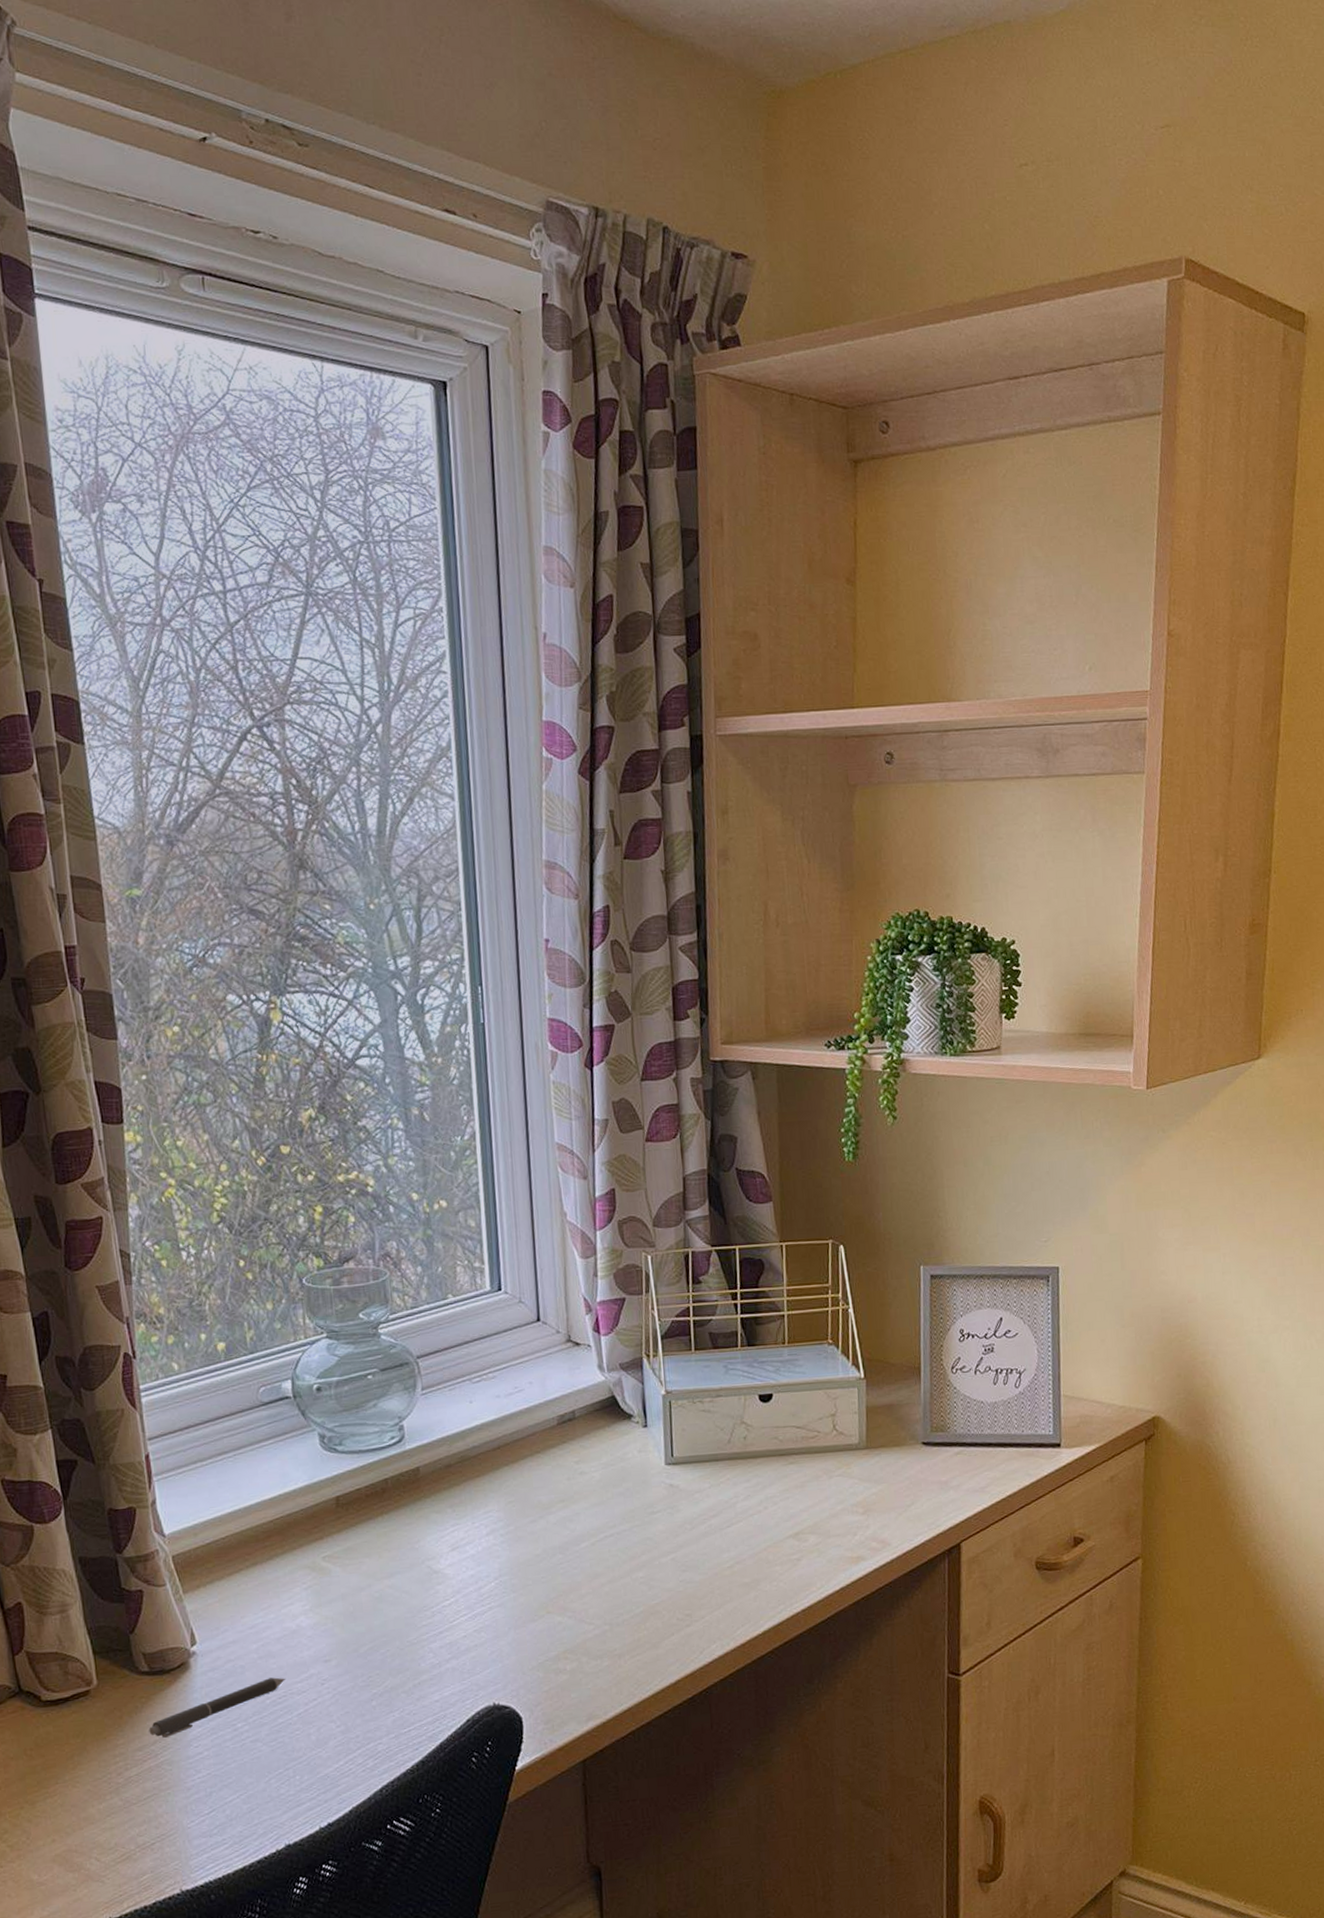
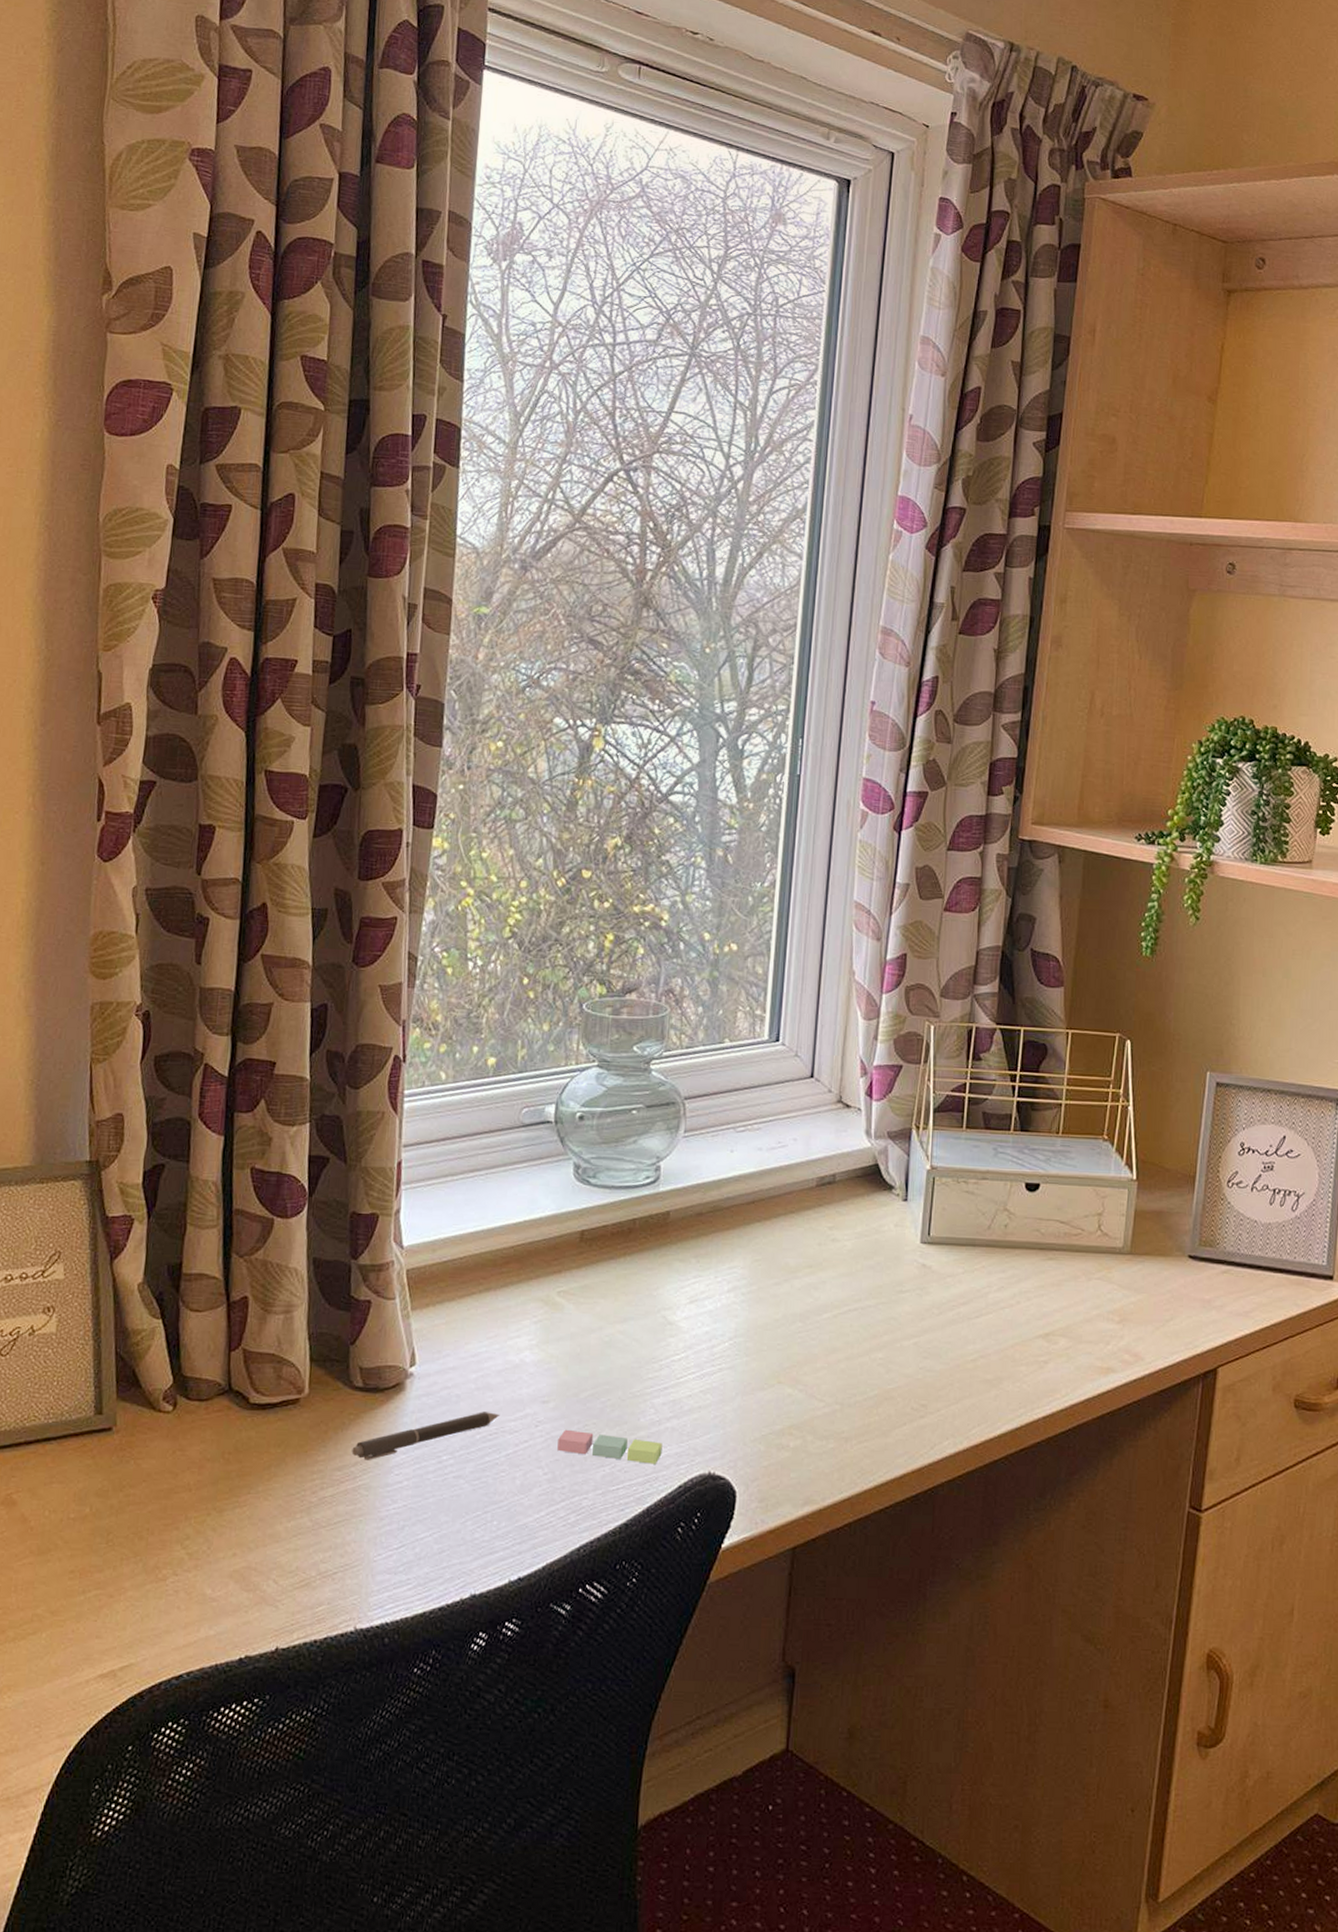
sticky notes: none [345,1682,446,1705] -> present [557,1429,663,1464]

